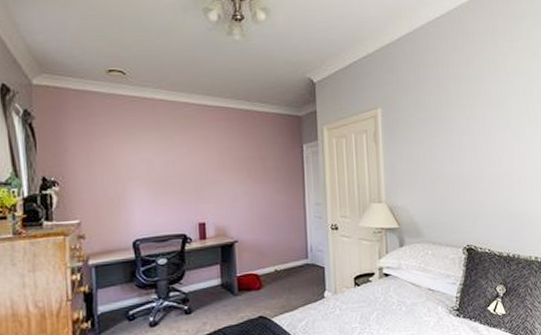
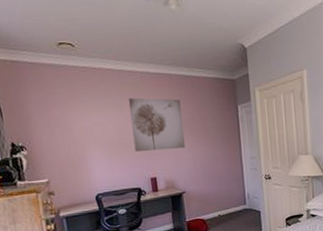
wall art: none [180,132,241,192] -> present [128,97,185,152]

